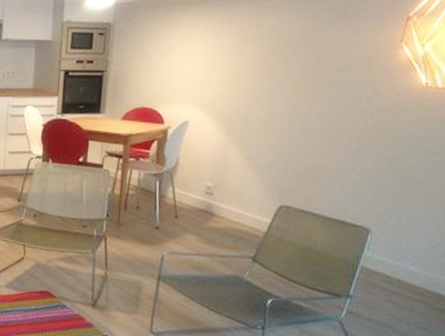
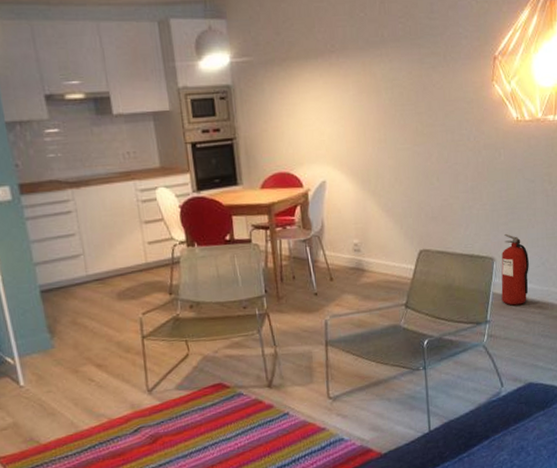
fire extinguisher: none [372,206,416,287] -> present [501,234,529,306]

